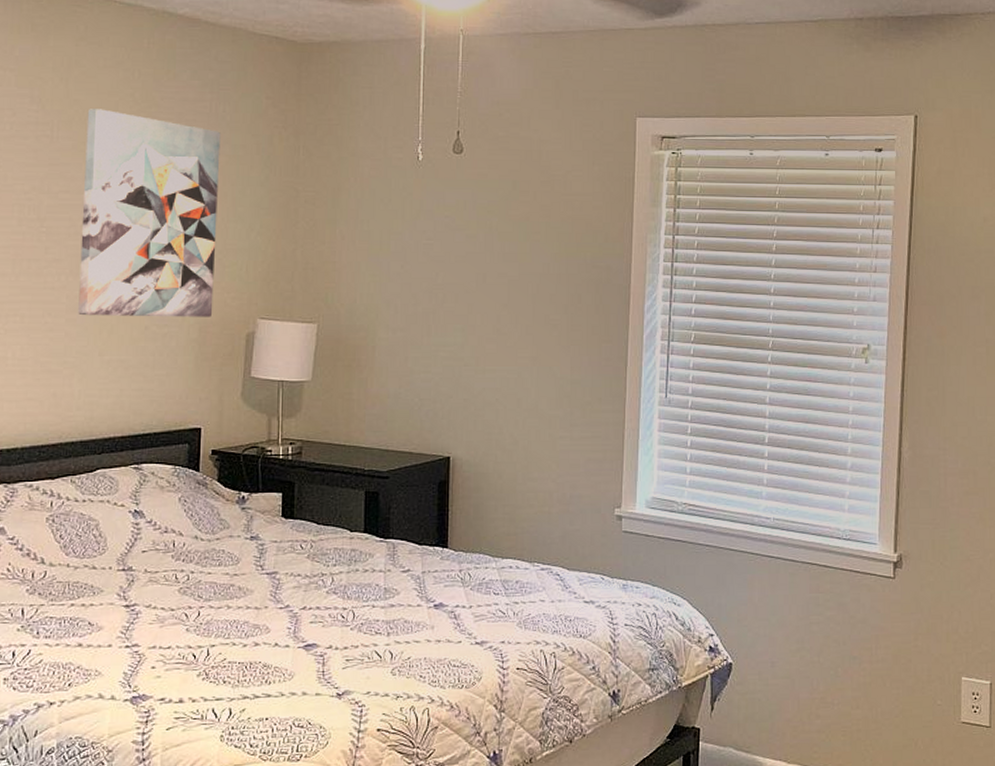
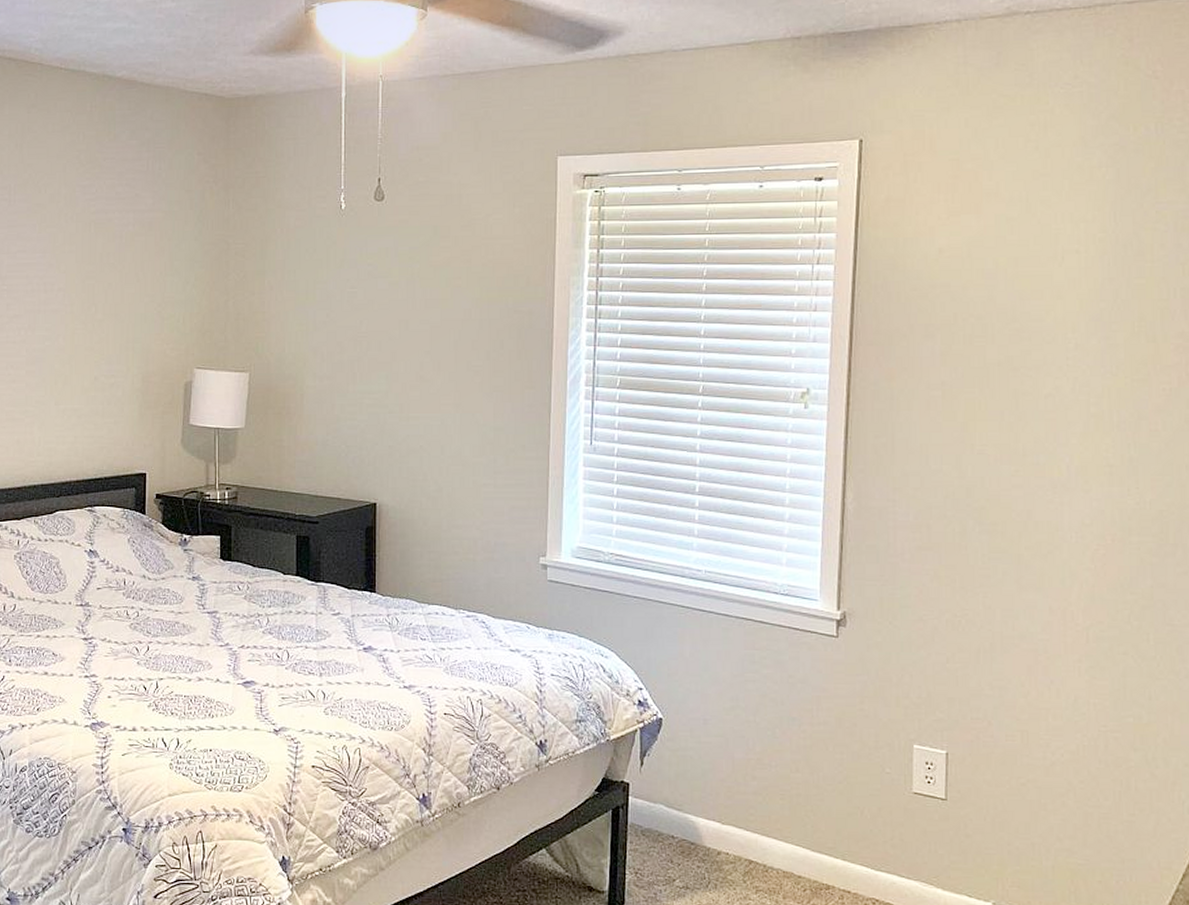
wall art: present [78,109,221,317] -> none [36,172,157,368]

